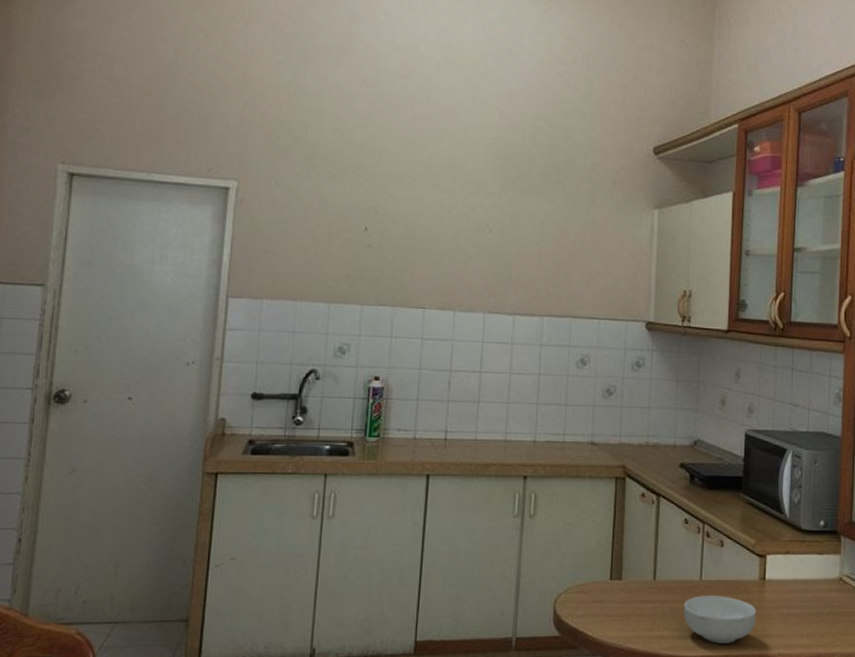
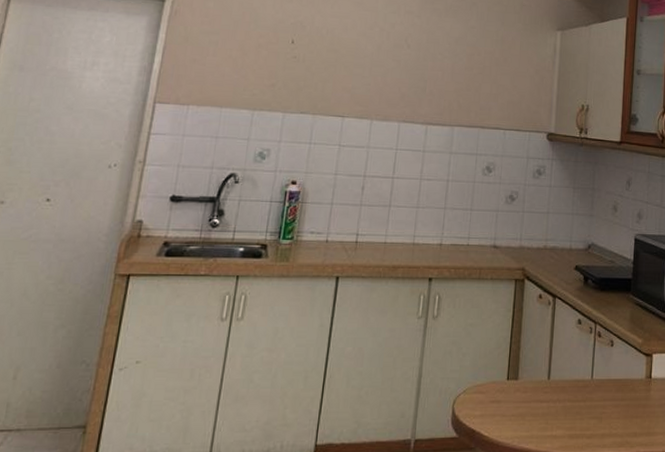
cereal bowl: present [683,596,757,643] -> none [575,394,643,442]

